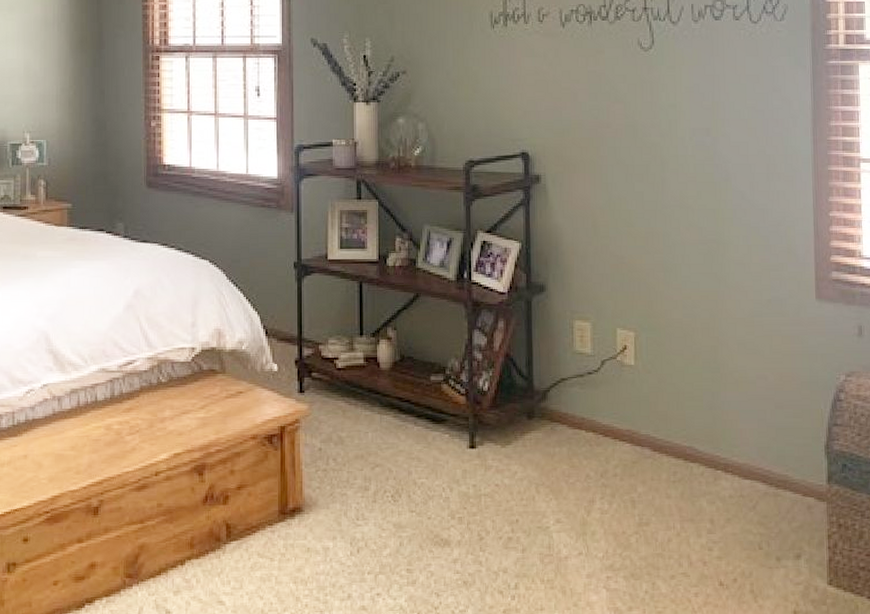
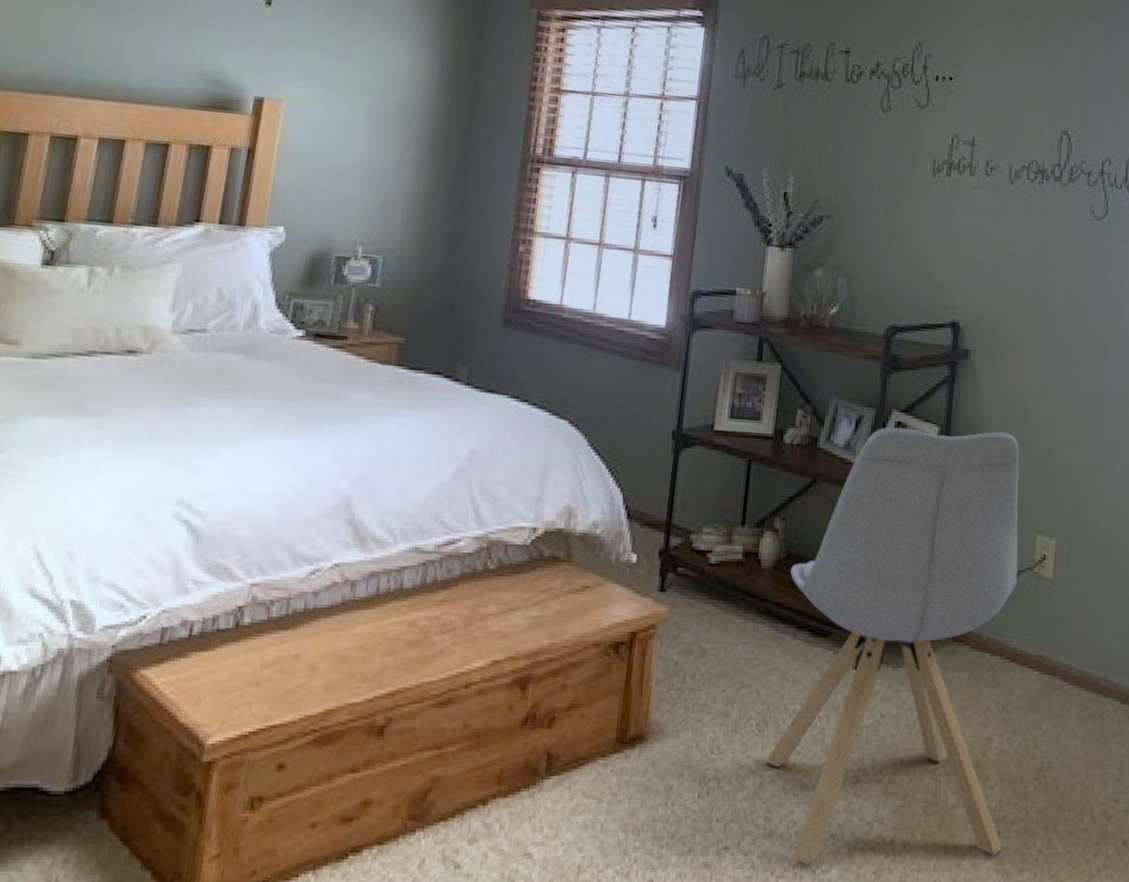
chair: none [402,244,612,606] -> present [764,427,1019,865]

